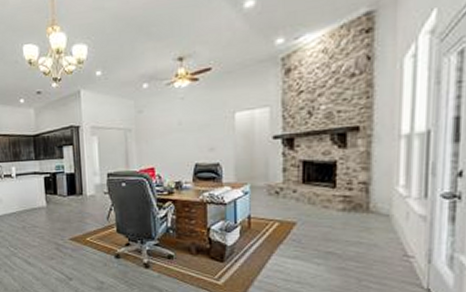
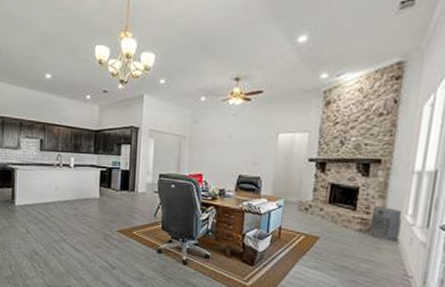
air purifier: none [355,180,392,218] -> present [369,207,402,241]

